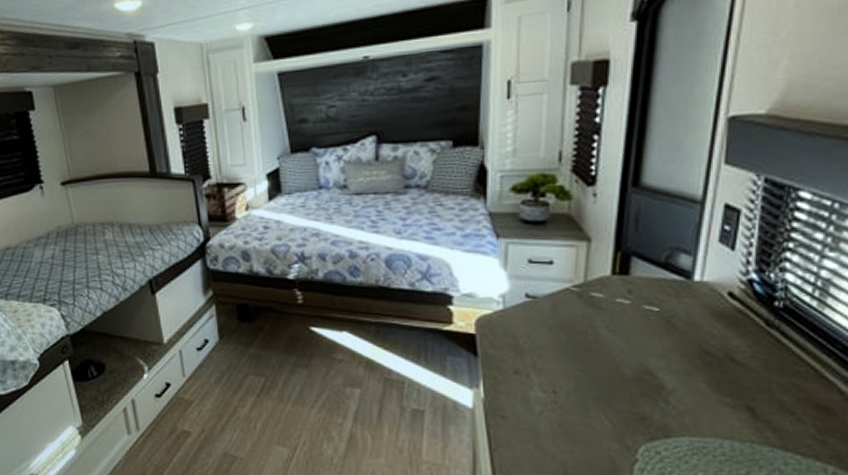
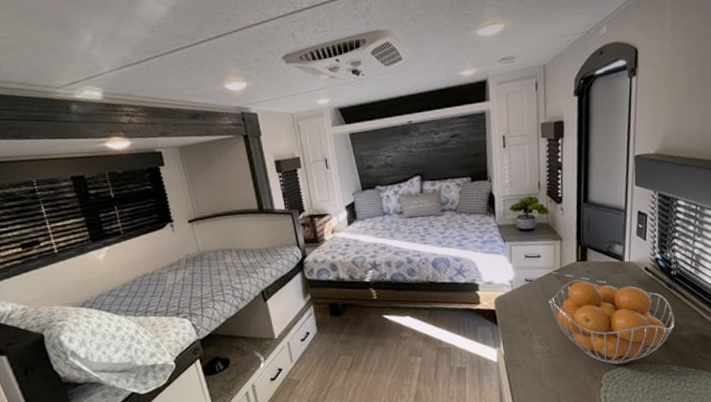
fruit basket: none [561,301,773,434] -> present [549,279,675,365]

